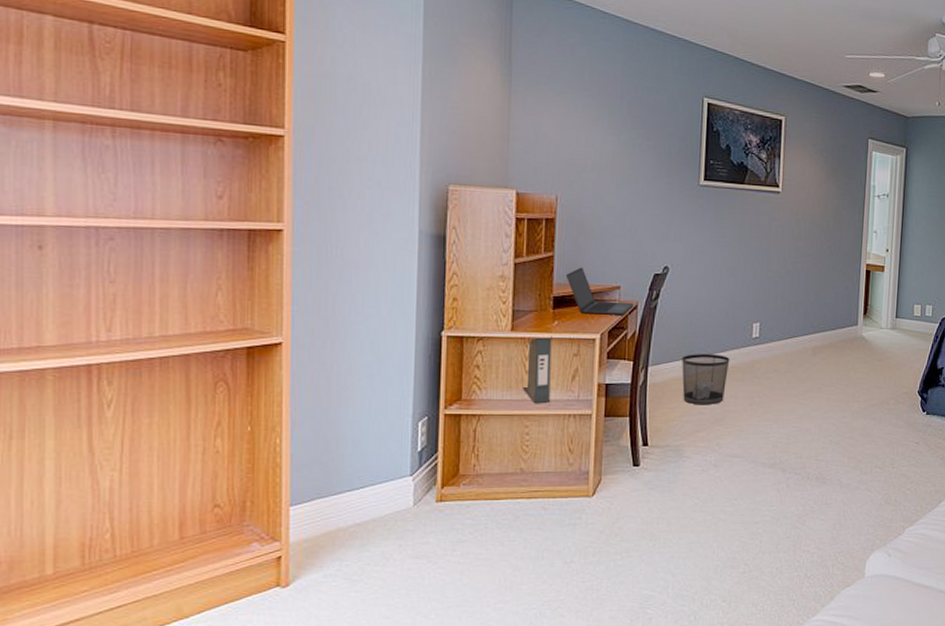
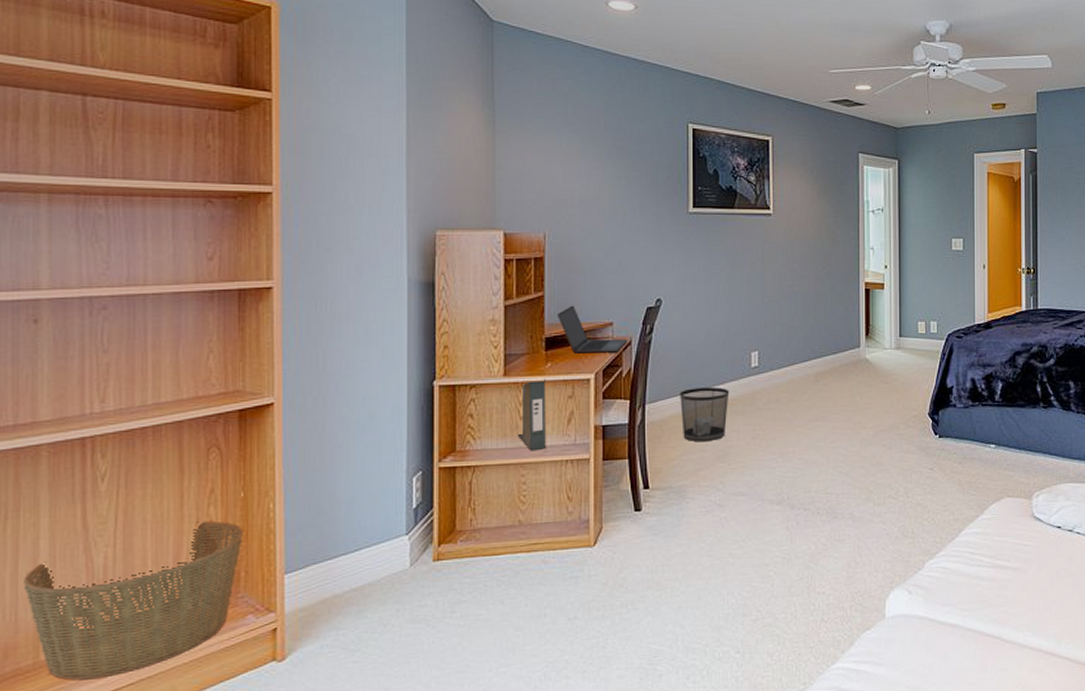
basket: none [29,453,249,595] -> present [24,522,243,681]

